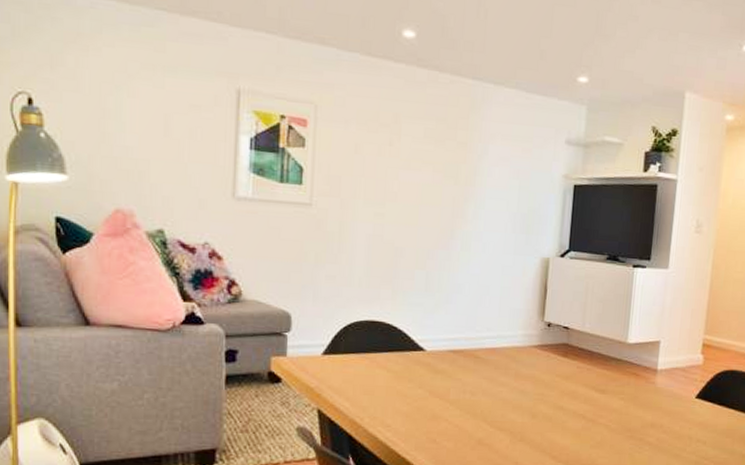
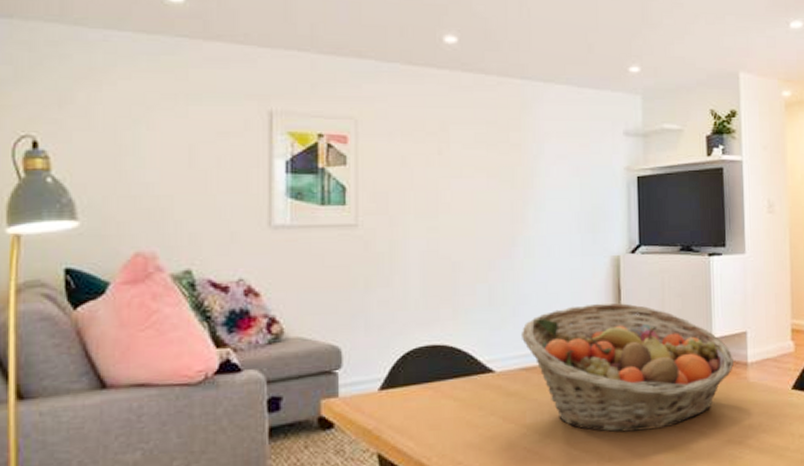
fruit basket: none [451,299,645,419] -> present [520,303,733,433]

